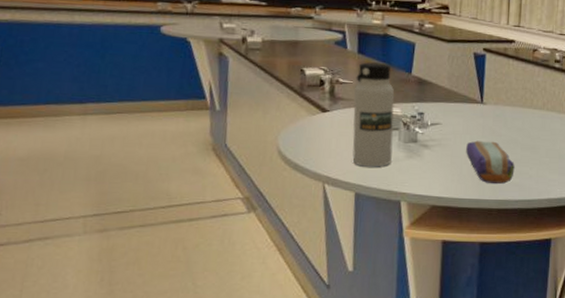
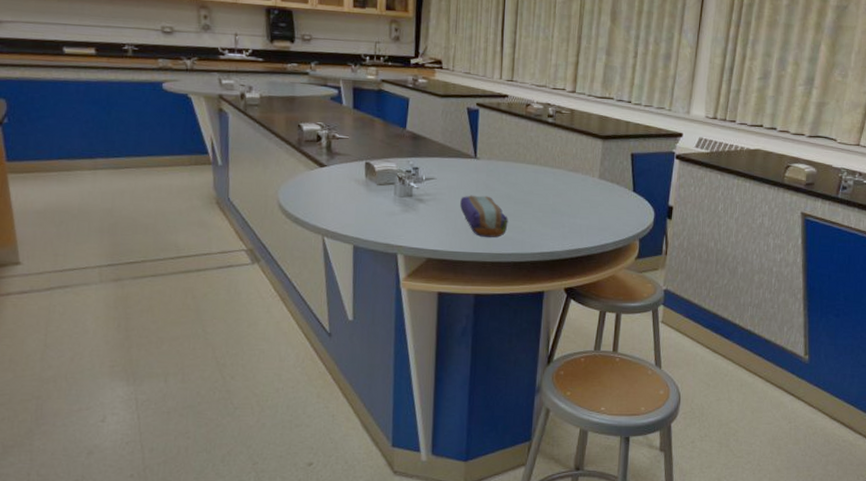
water bottle: present [352,62,395,167] -> none [350,117,390,221]

